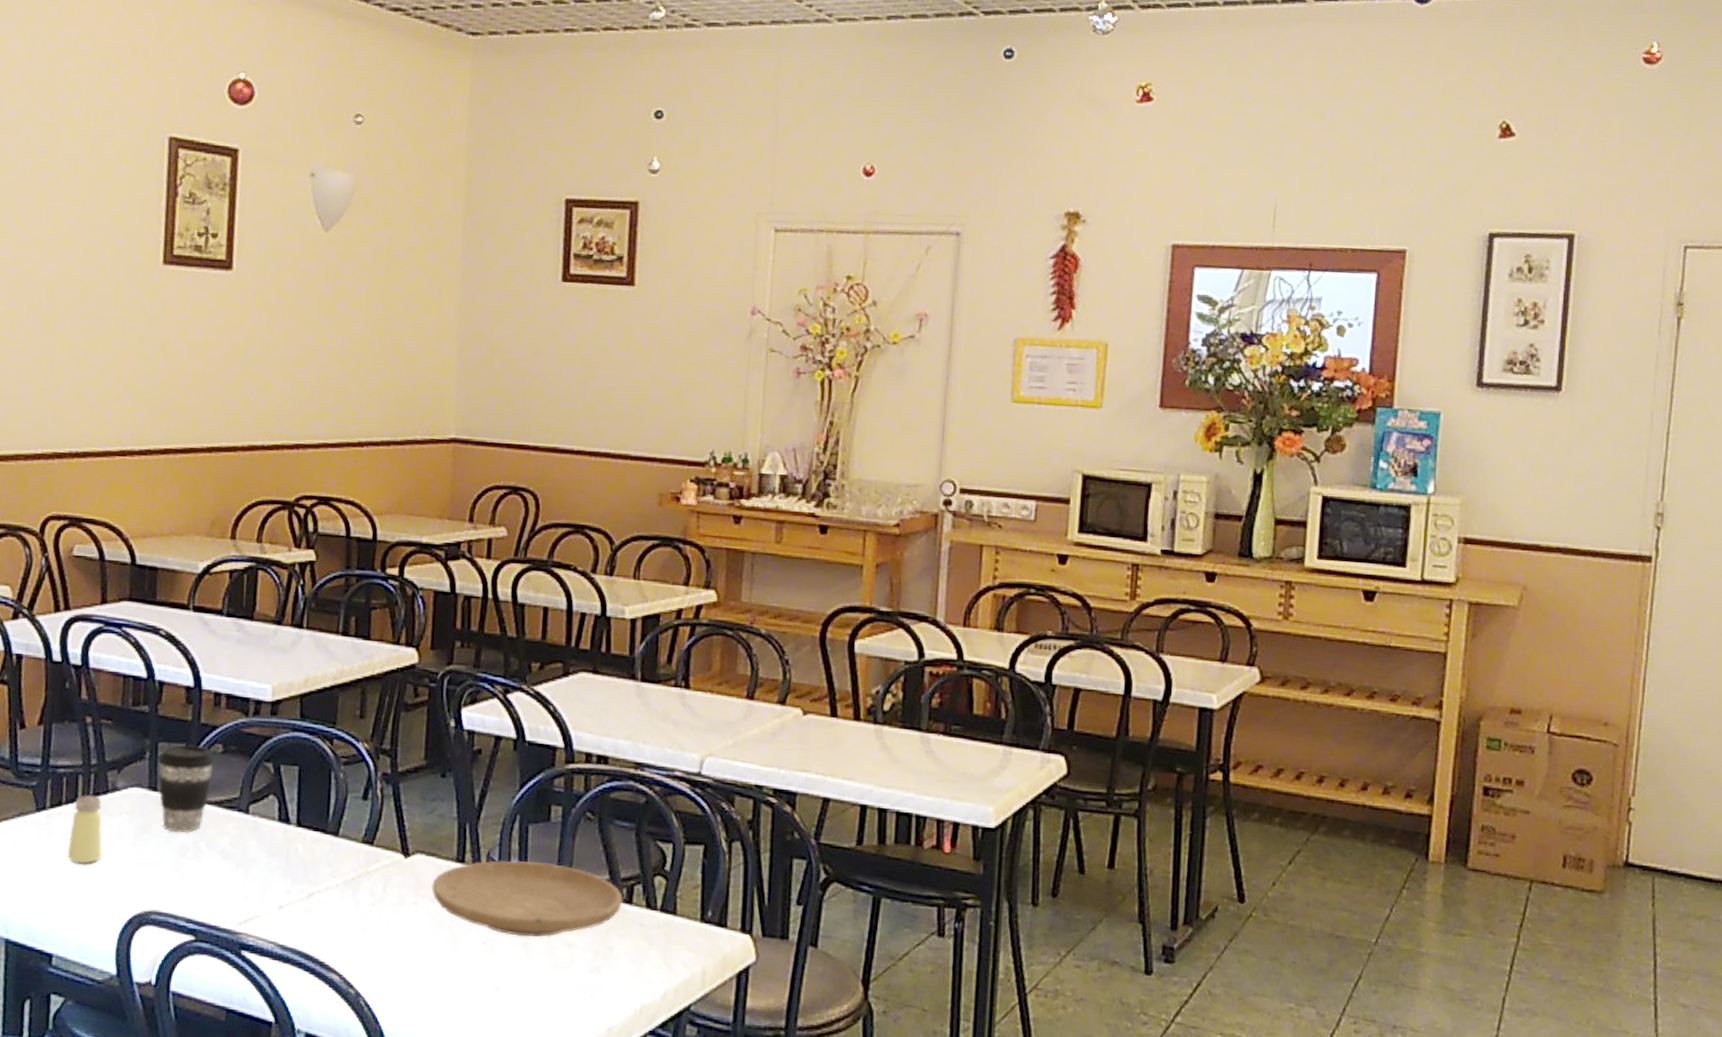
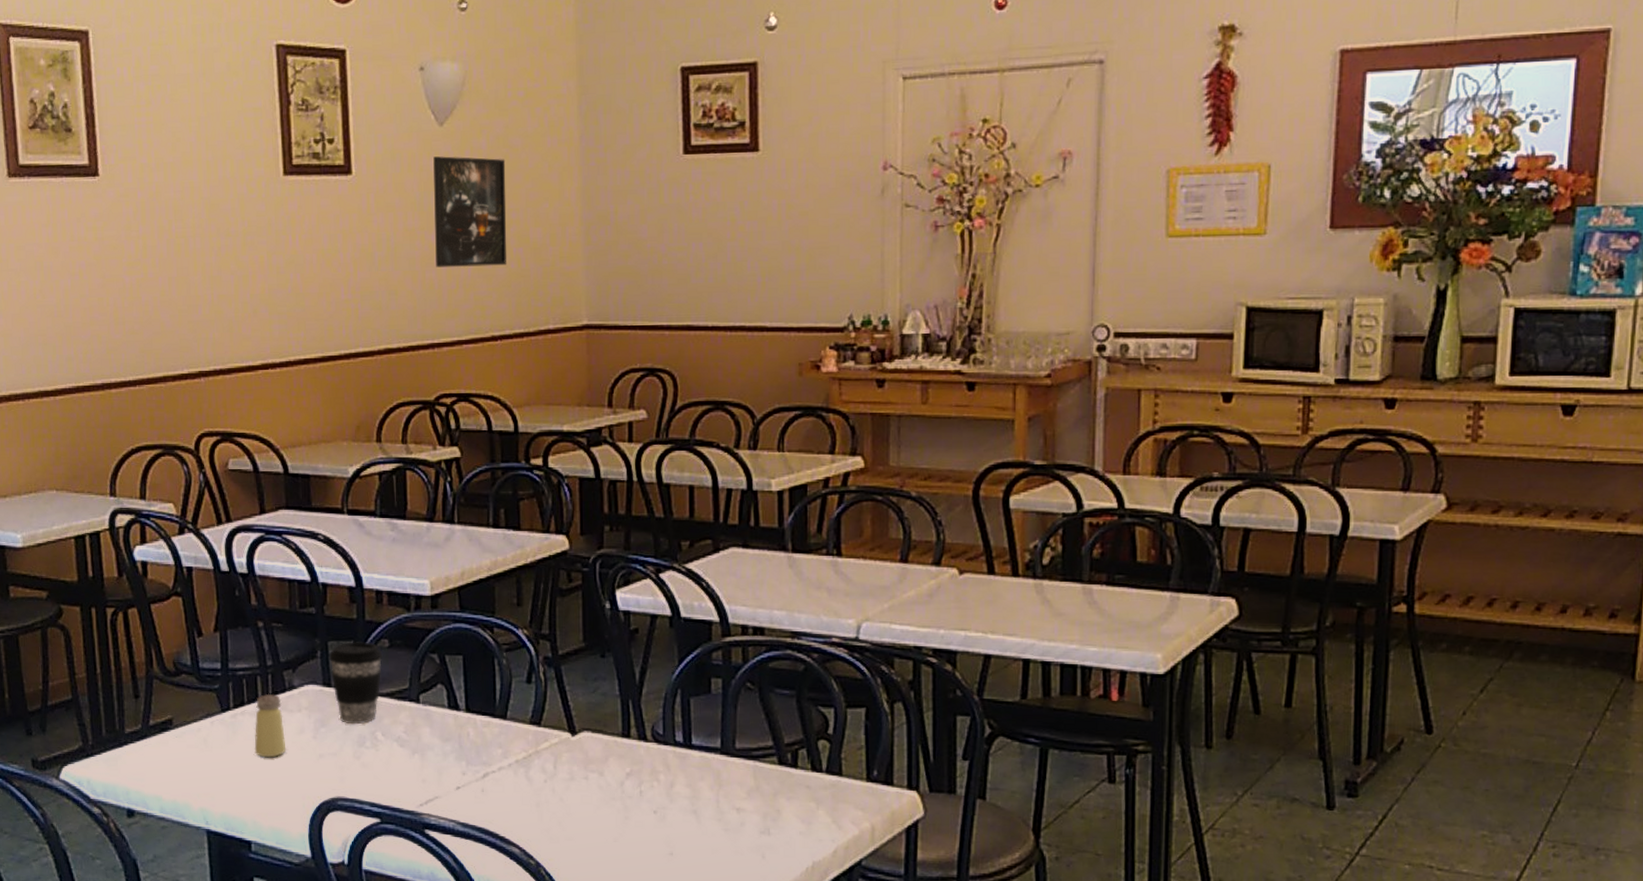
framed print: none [308,260,387,373] -> present [433,156,507,267]
plate: present [431,860,624,937] -> none [599,733,789,804]

